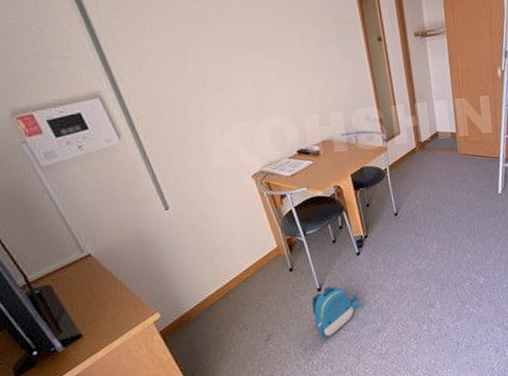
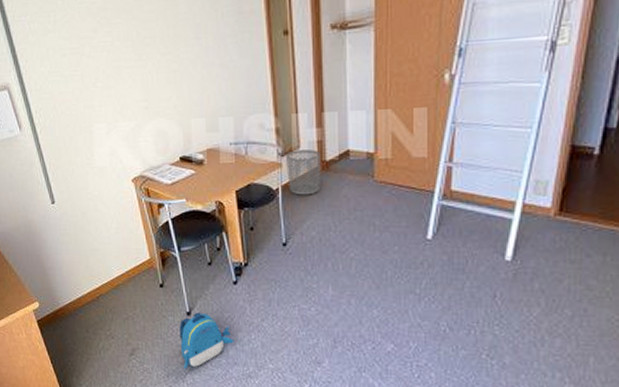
waste bin: none [390,134,420,172] -> present [286,150,321,195]

